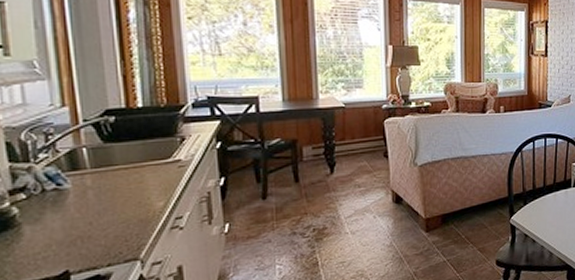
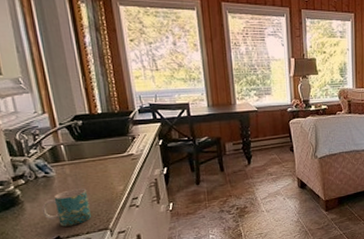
mug: none [46,204,116,257] -> present [41,188,91,227]

